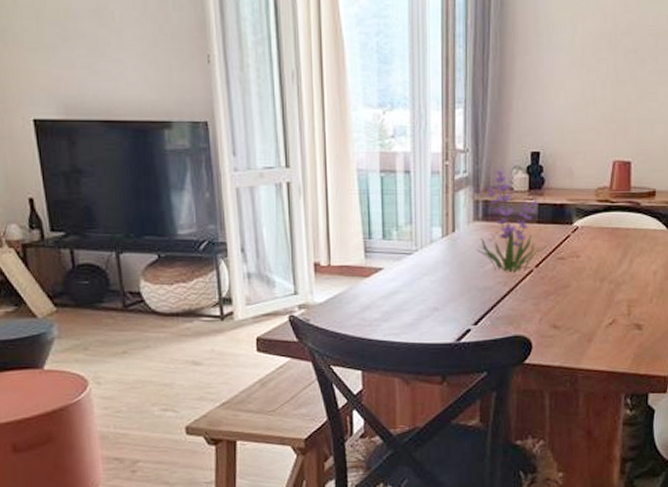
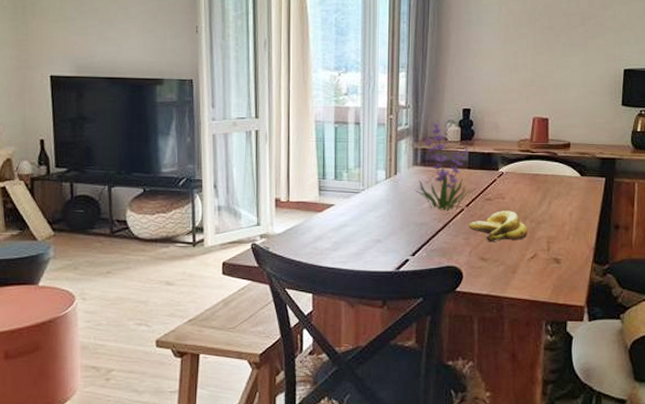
banana: none [538,271,606,308] -> present [468,210,528,243]

